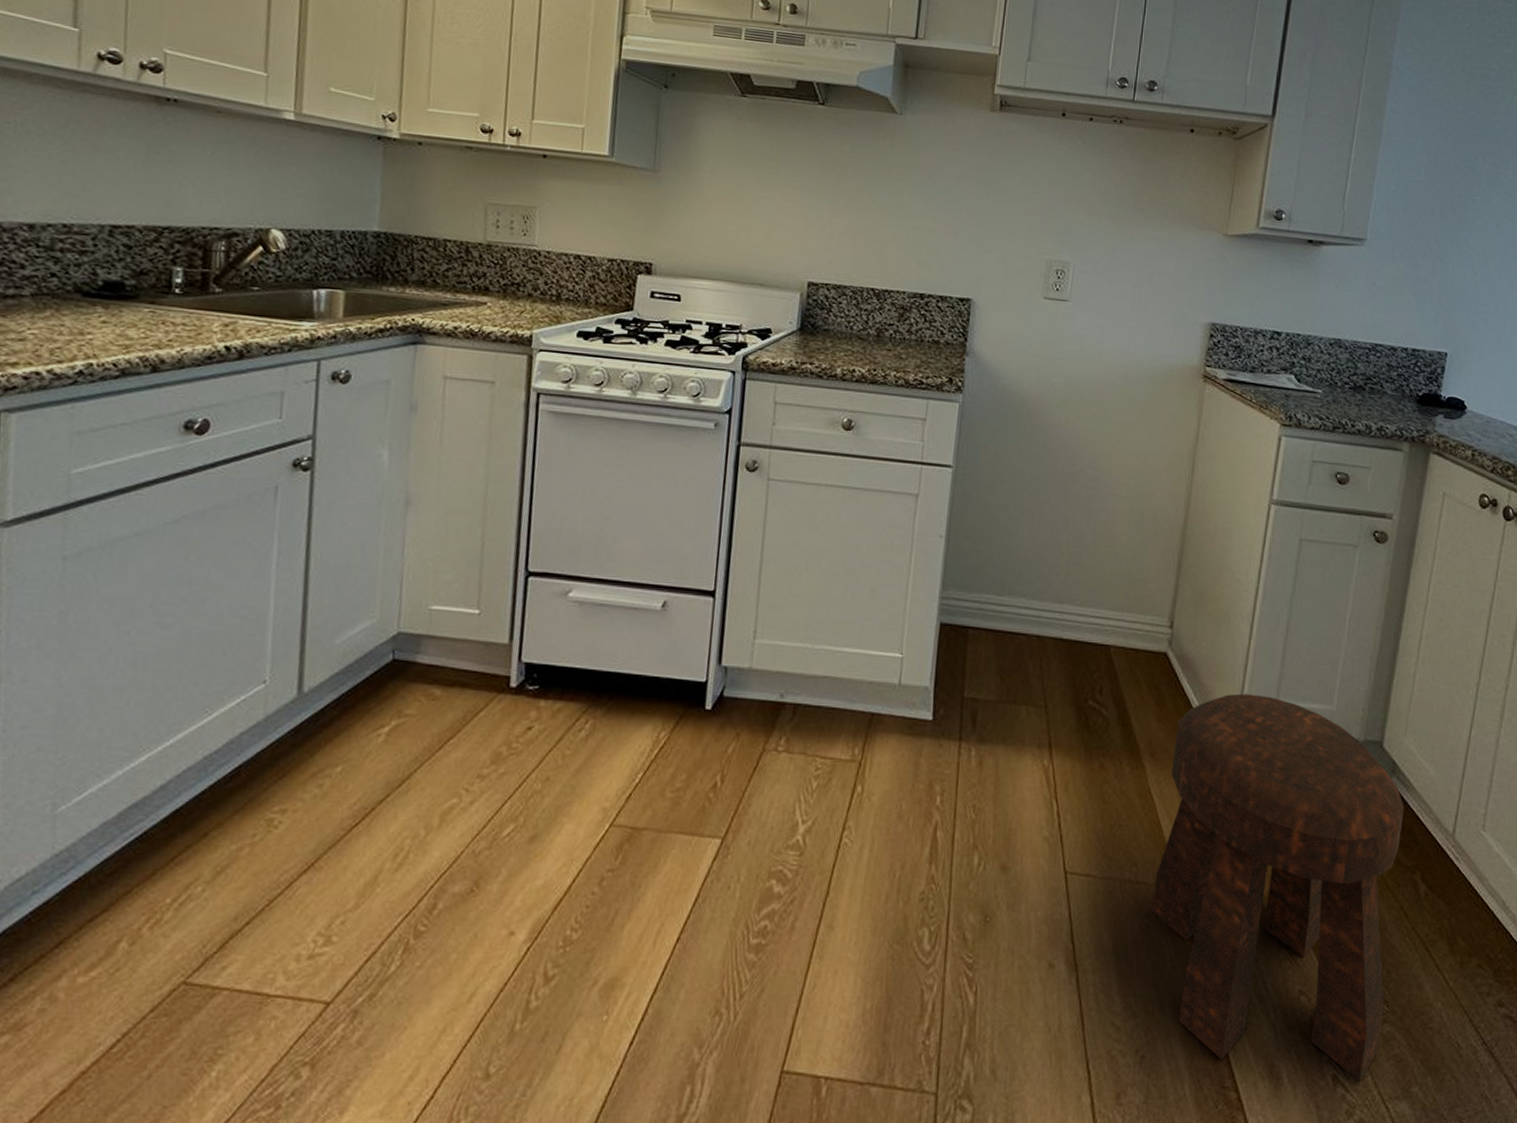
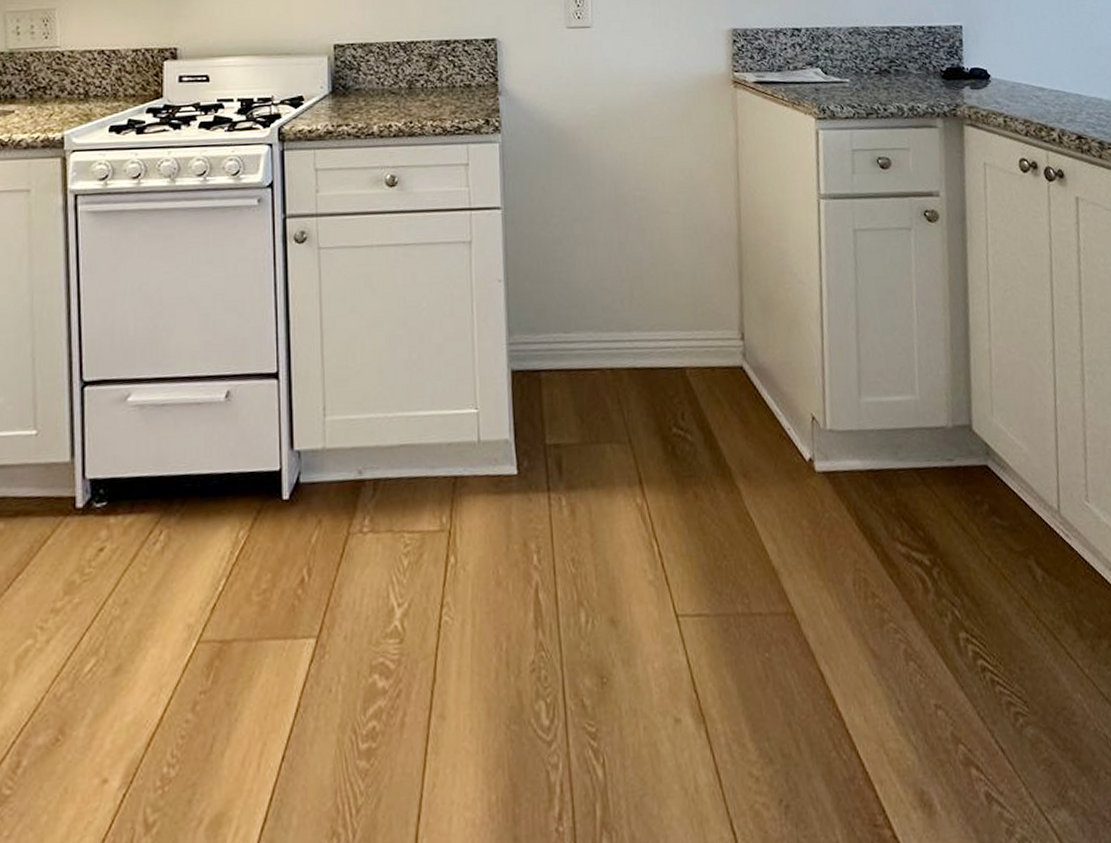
stool: present [1152,693,1405,1081] -> none [765,395,1027,796]

